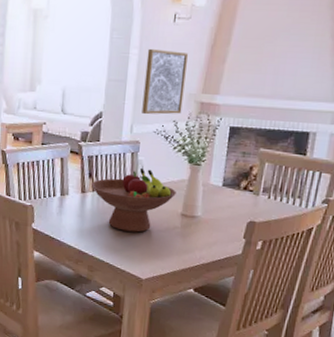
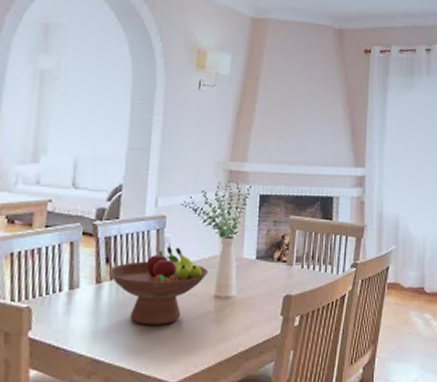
wall art: present [142,48,188,115] -> none [167,115,214,186]

